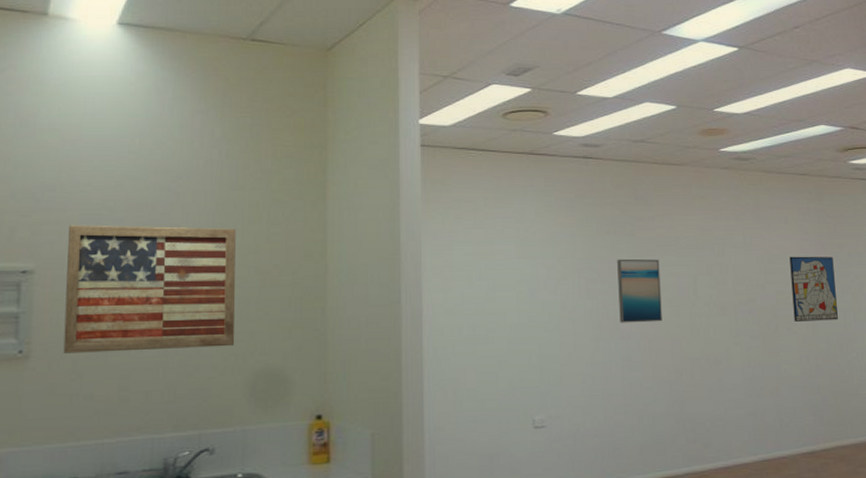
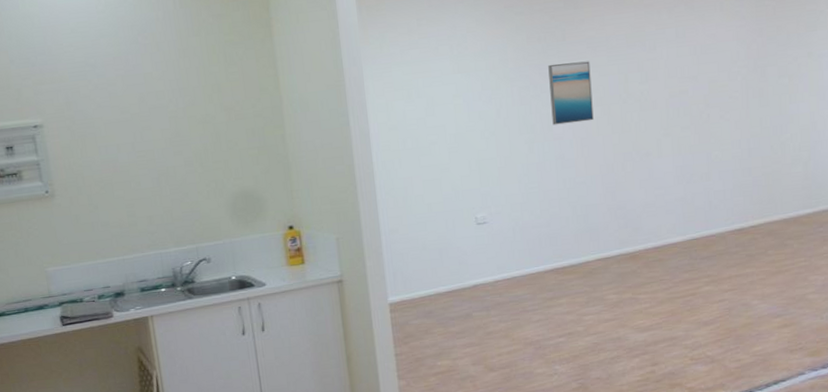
wall art: present [63,225,236,354] -> none [62,71,213,191]
wall art: present [789,256,838,322] -> none [724,40,773,109]

